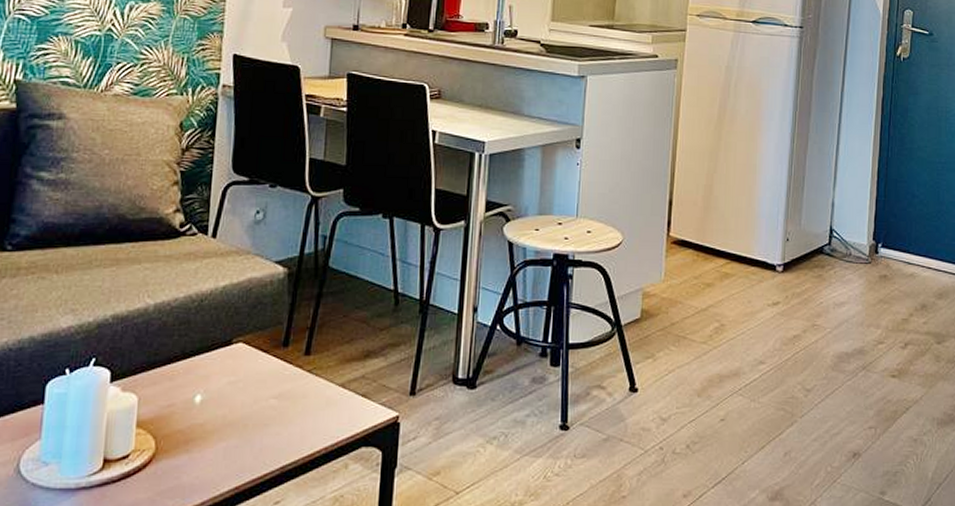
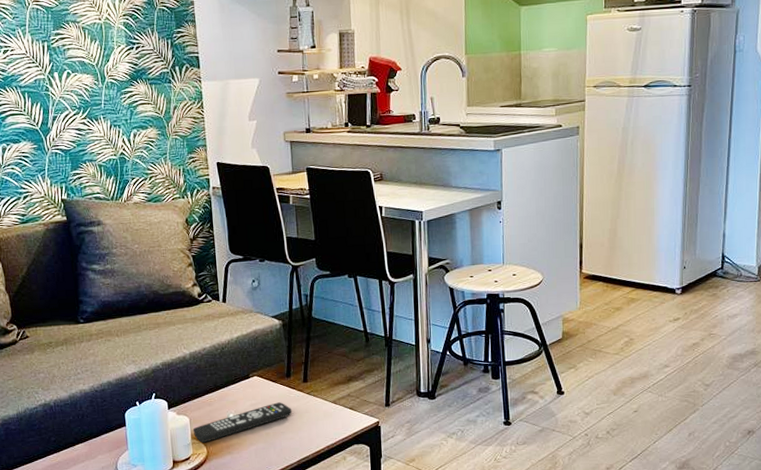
remote control: none [140,381,284,434] -> present [192,402,293,443]

